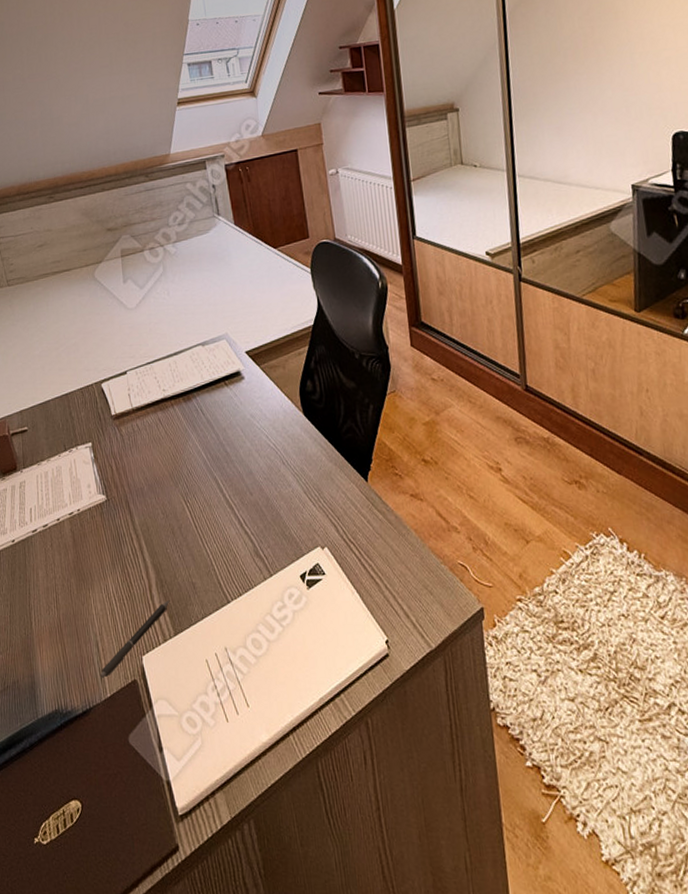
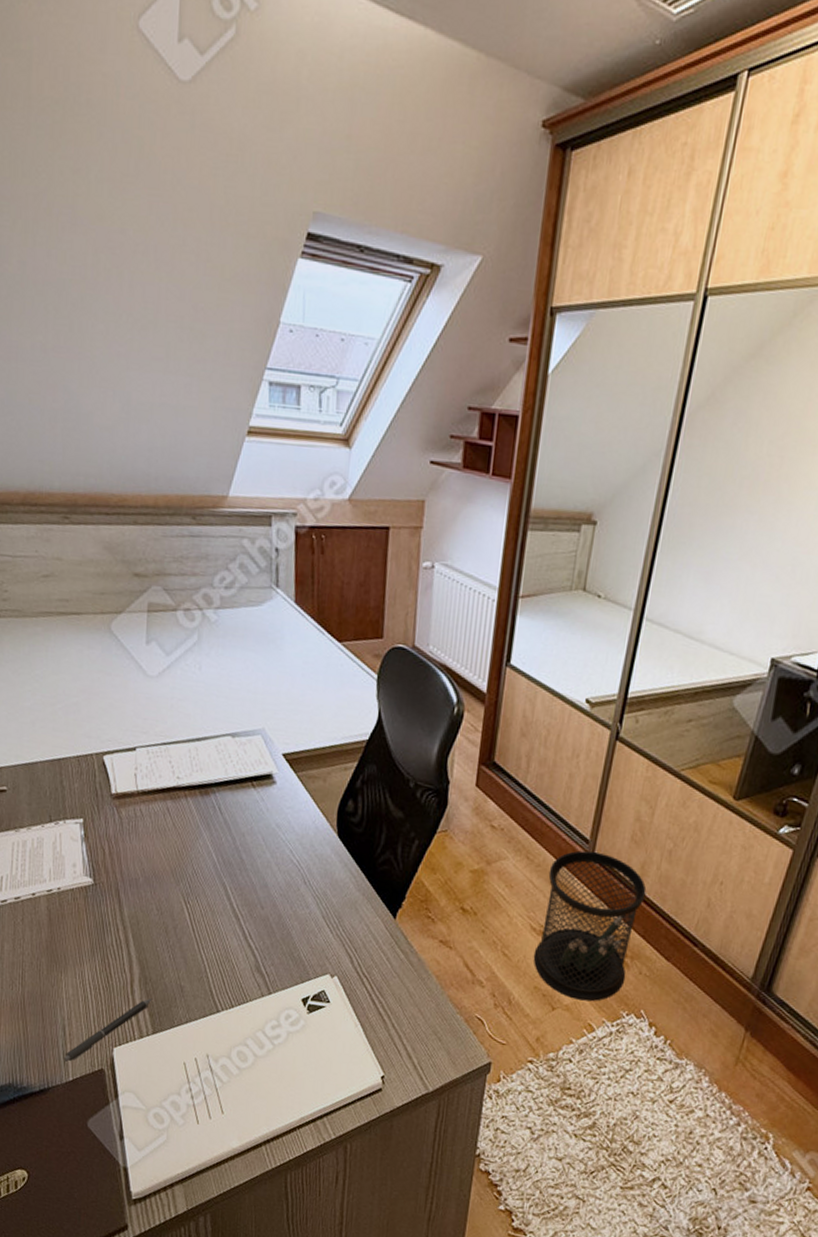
pencil holder: none [491,384,586,529] -> present [533,850,647,1002]

